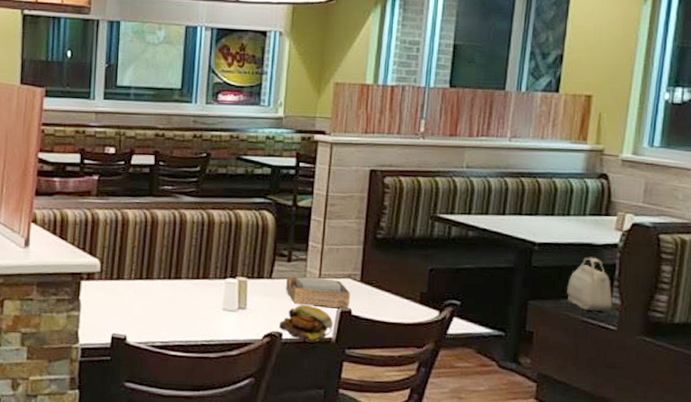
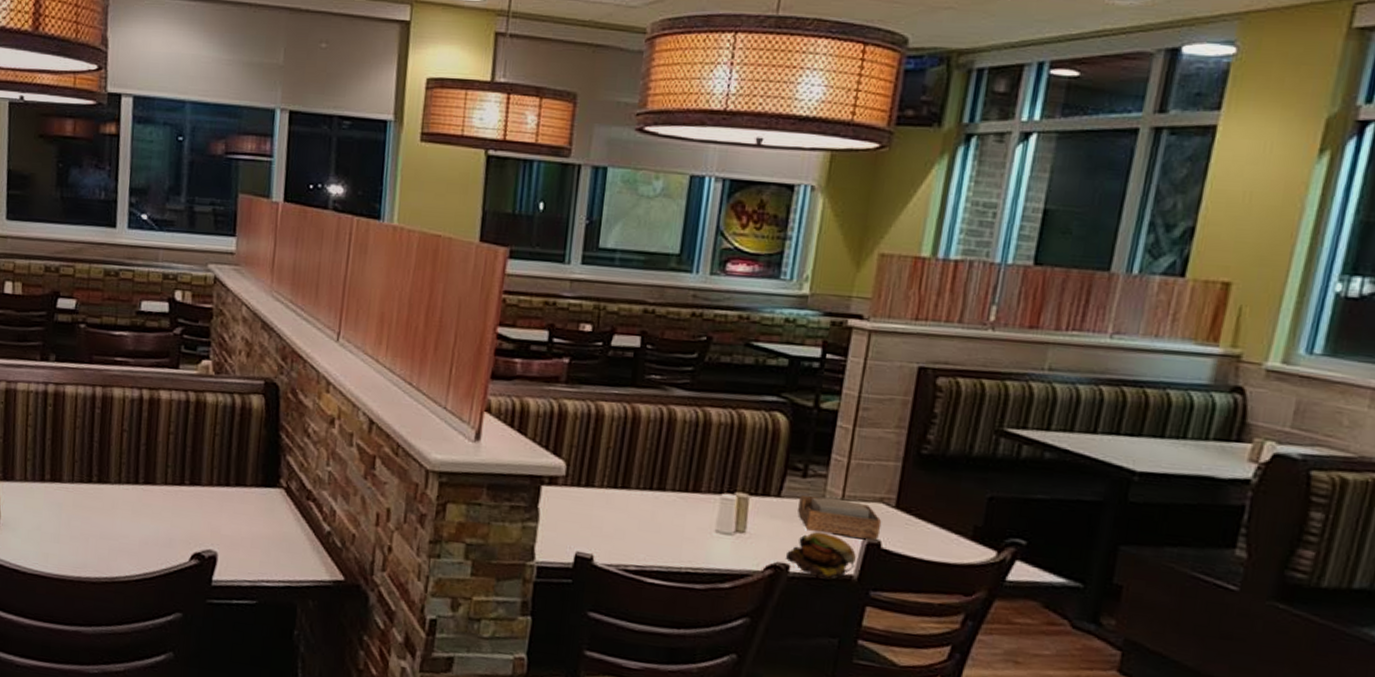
handbag: present [567,257,613,311] -> none [1173,494,1236,566]

